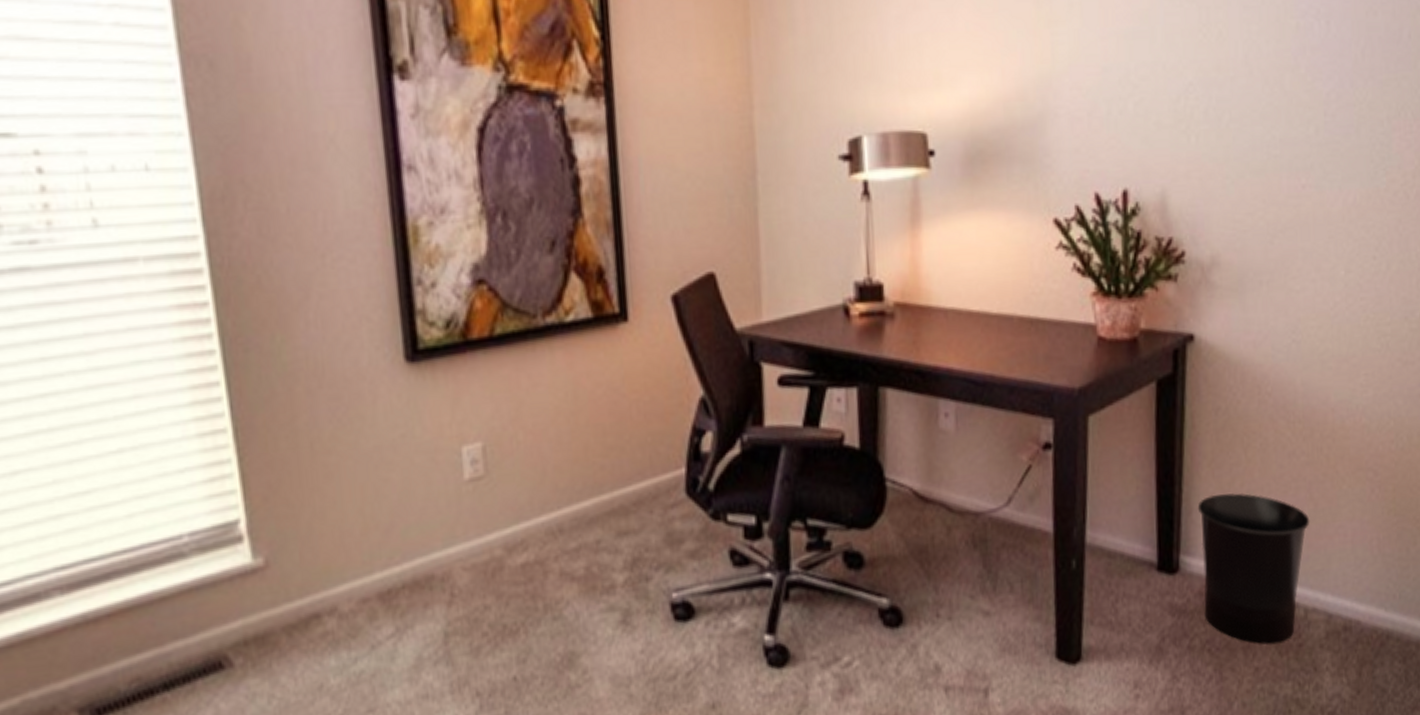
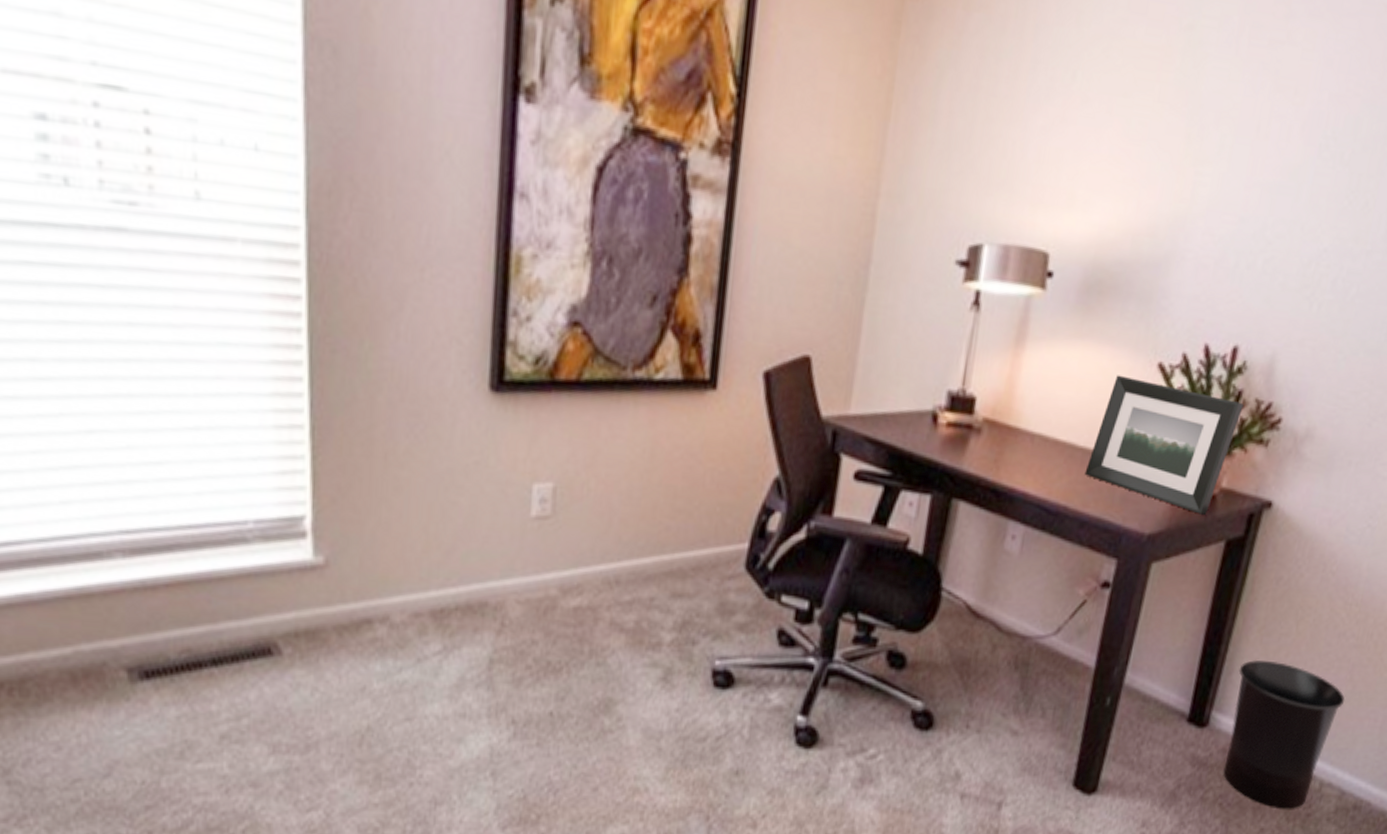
picture frame: none [1003,237,1145,360] -> present [1084,375,1244,515]

